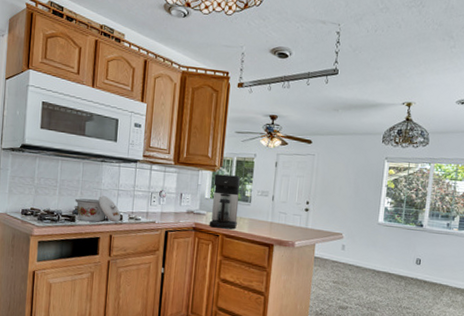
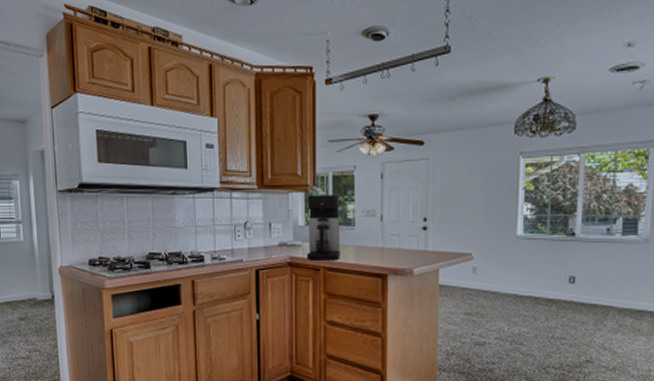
cooking pot: present [74,196,121,223] -> none [147,235,203,267]

